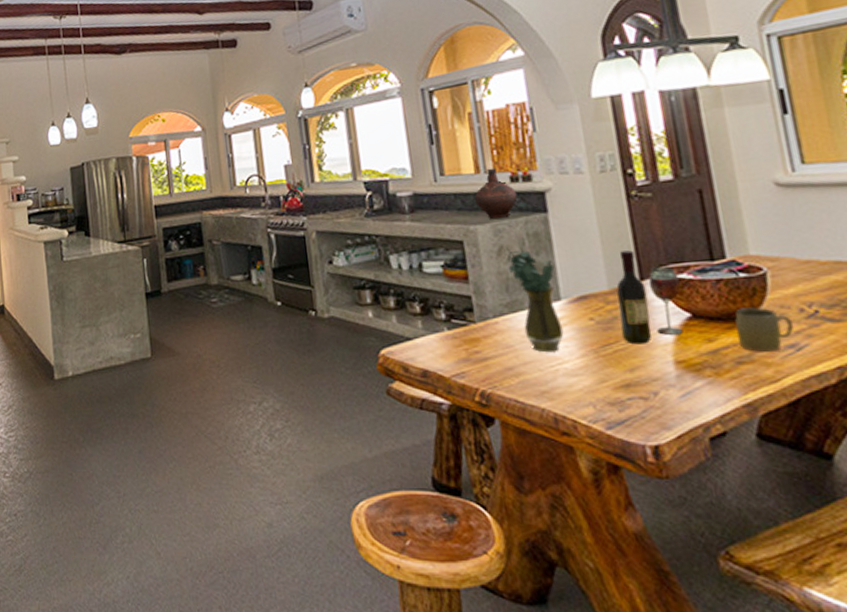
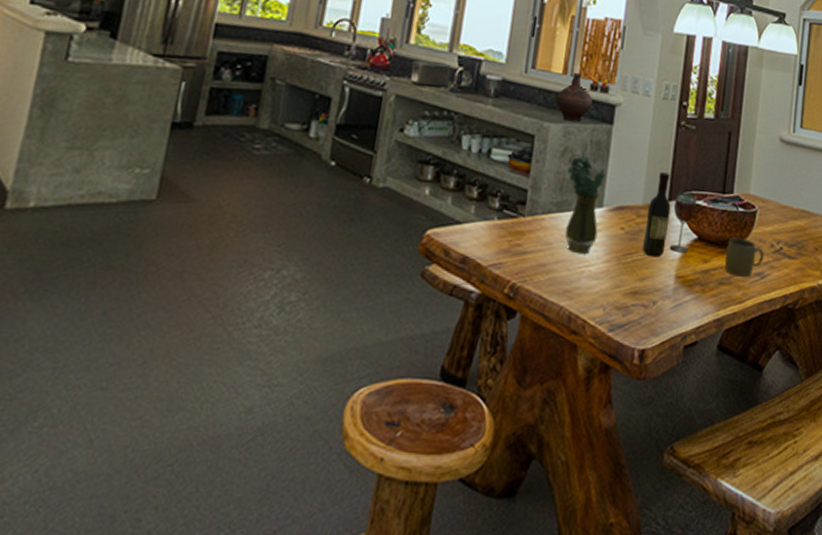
toaster: none [322,191,362,219] -> present [410,60,451,88]

